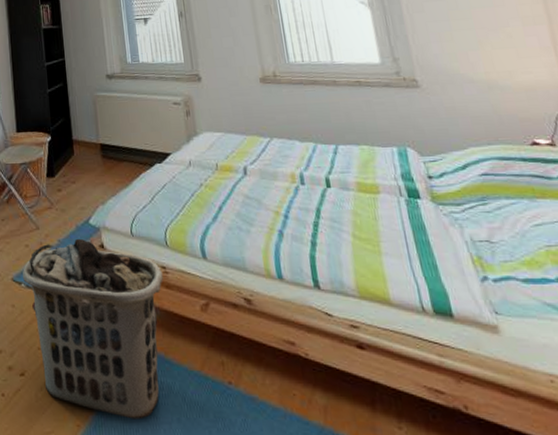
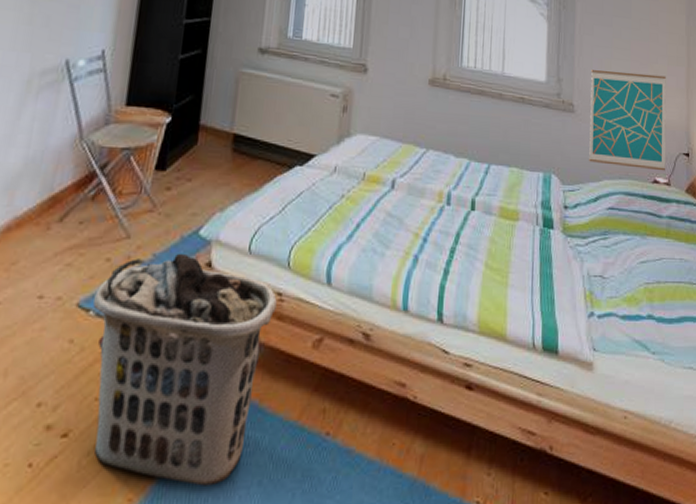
wall art: none [430,37,545,133] -> present [589,70,666,171]

